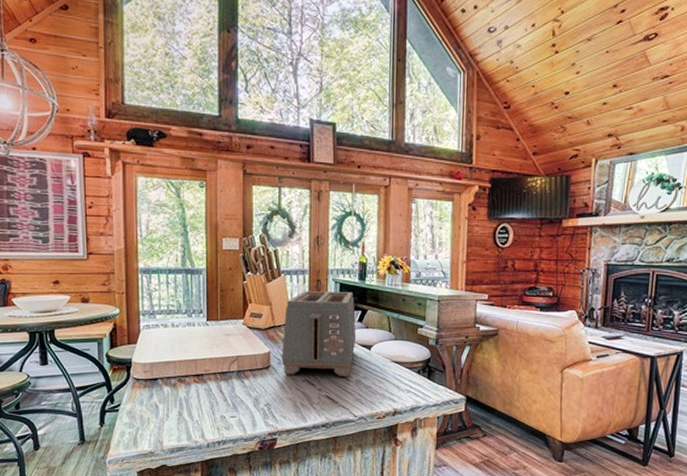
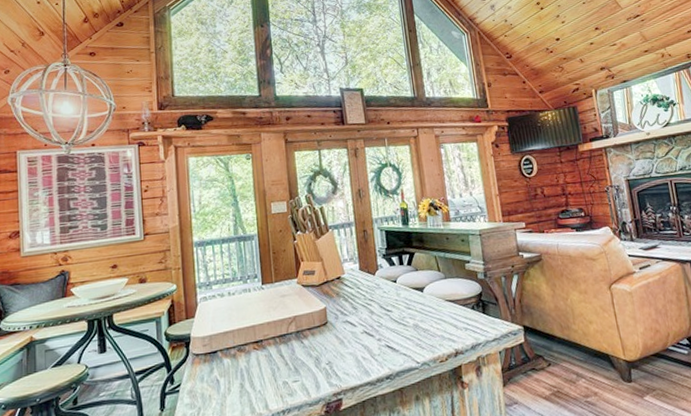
toaster: present [281,291,357,377] -> none [336,238,408,329]

